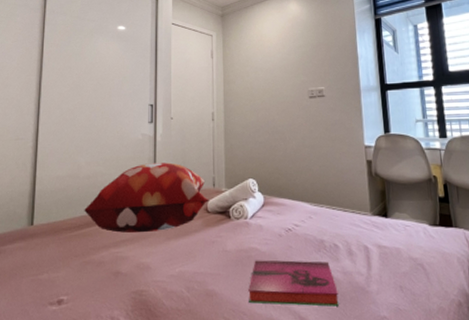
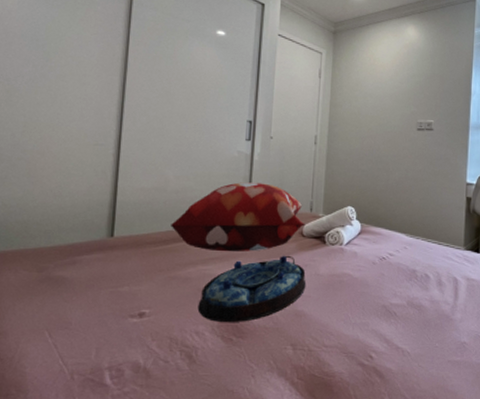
serving tray: none [112,232,215,306] -> present [197,255,306,322]
hardback book: present [248,260,339,306] -> none [337,285,424,331]

